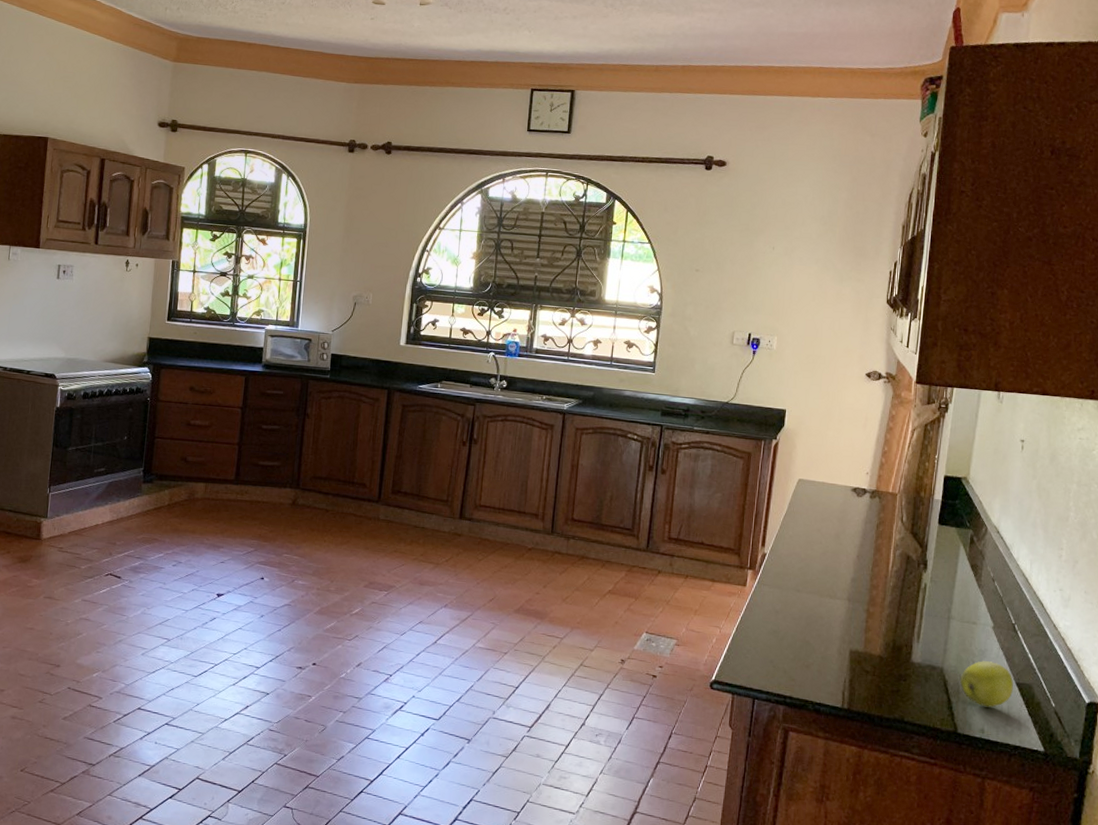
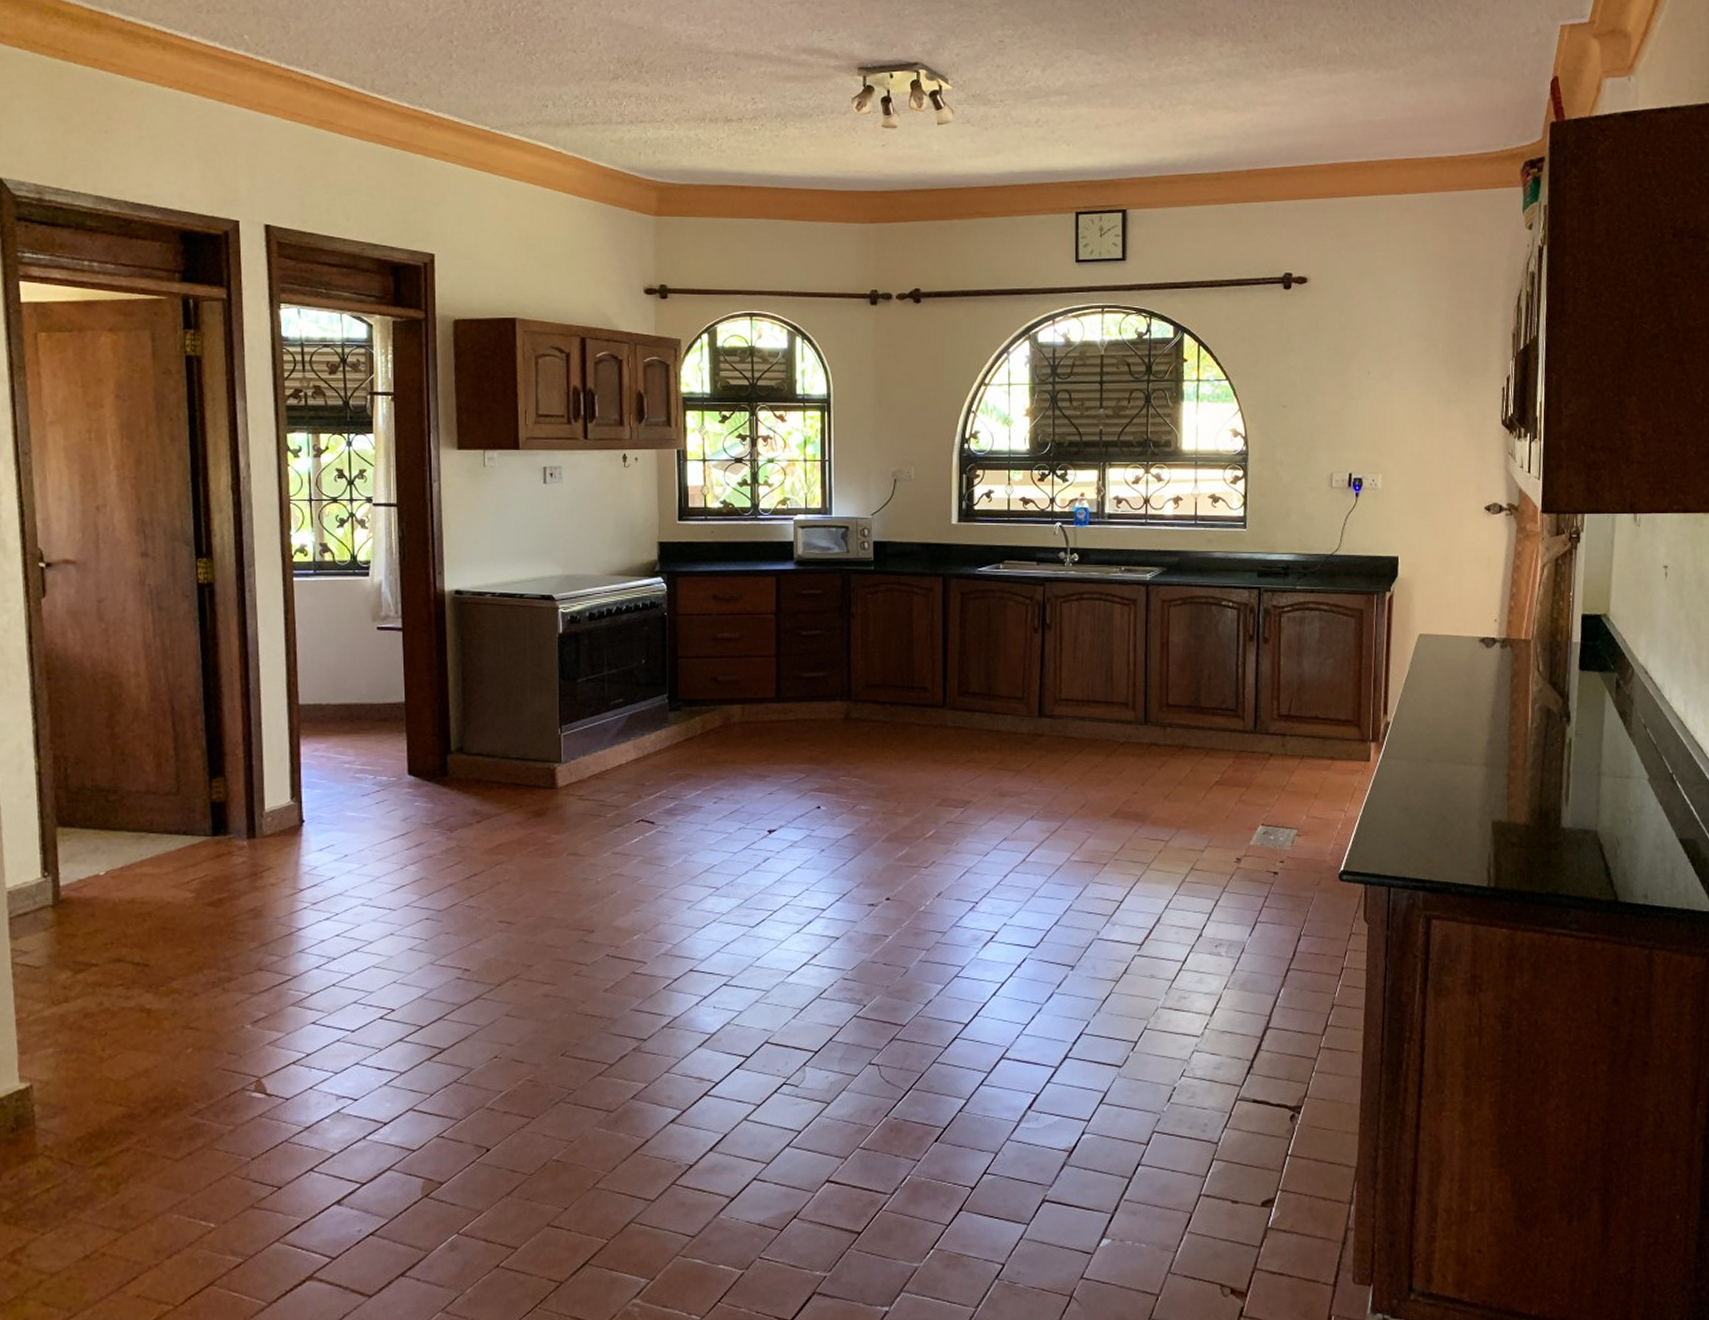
apple: present [960,661,1013,708] -> none [1617,818,1676,870]

